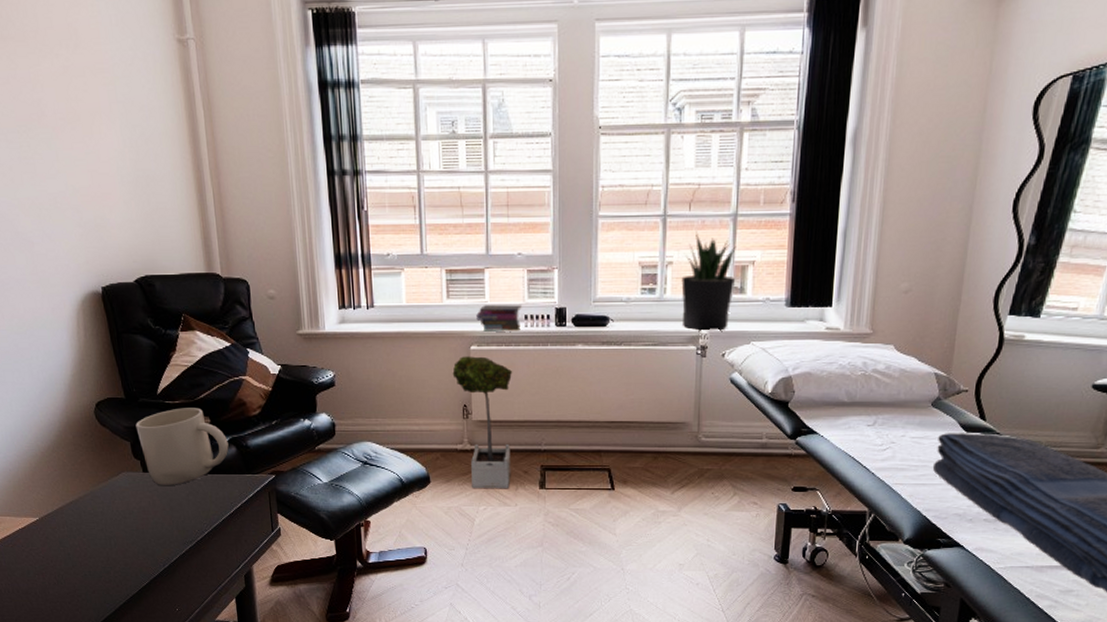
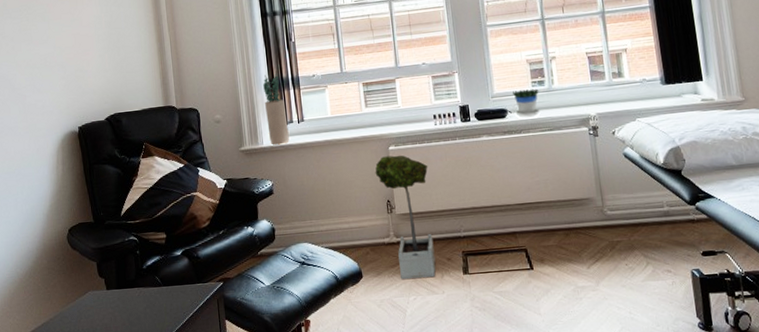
mug: present [135,408,229,486] -> none [102,225,182,302]
vase: none [327,244,356,332] -> present [263,70,290,146]
books: present [476,304,523,332] -> none [391,106,431,133]
flowerpot: none [618,296,648,329] -> present [513,88,540,119]
planter: present [681,231,736,331] -> none [565,29,613,114]

